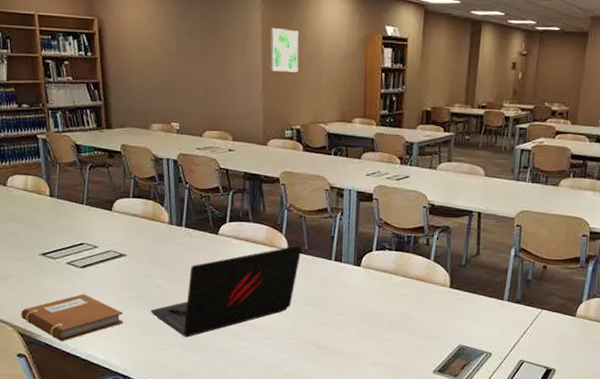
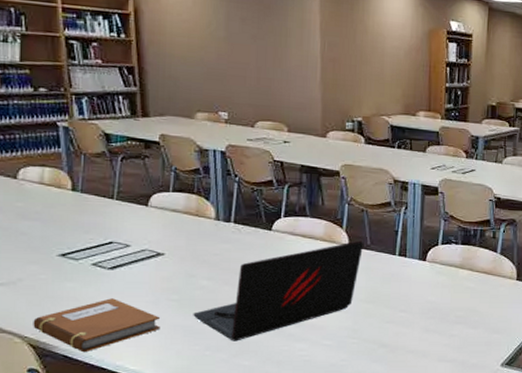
wall art: present [270,28,299,73] -> none [329,17,360,64]

